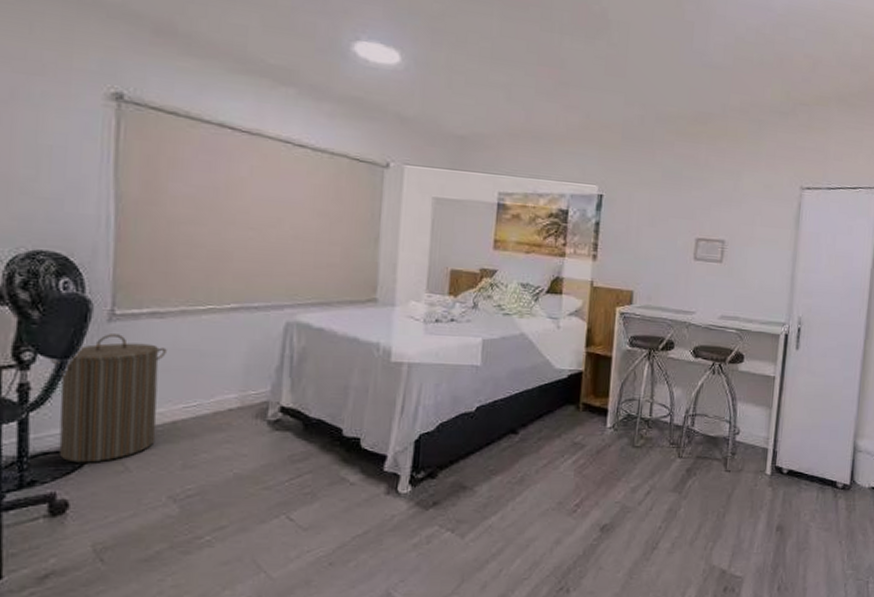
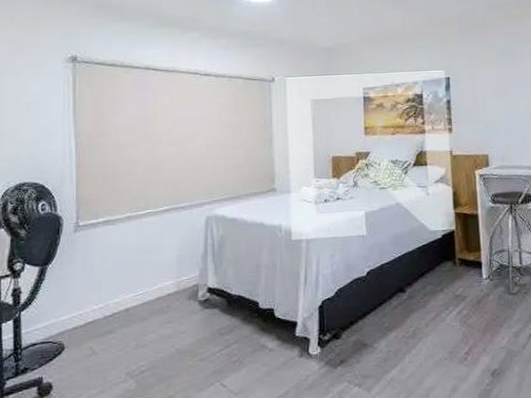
laundry hamper: present [49,334,167,463] -> none [34,241,118,351]

